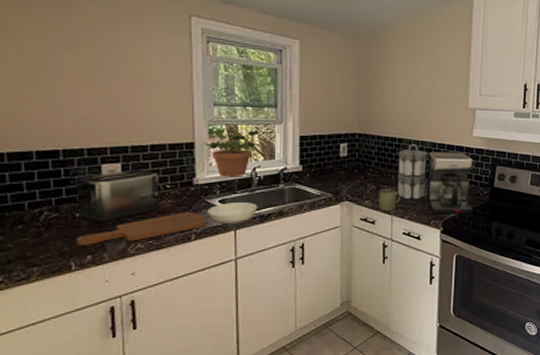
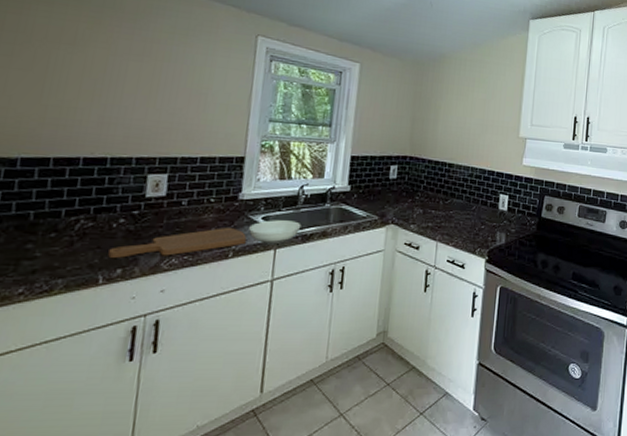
toaster: present [75,169,160,223] -> none [114,181,205,235]
potted plant: present [203,129,262,177] -> none [253,145,313,194]
mug: present [378,188,401,212] -> none [424,213,448,238]
spice rack: present [396,144,427,204] -> none [442,170,477,231]
coffee maker: present [426,151,474,214] -> none [472,178,522,244]

